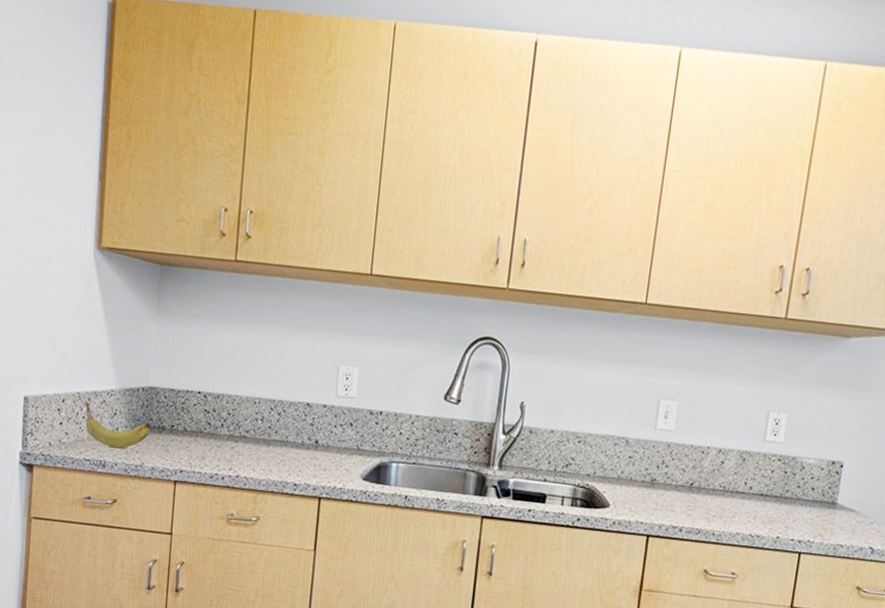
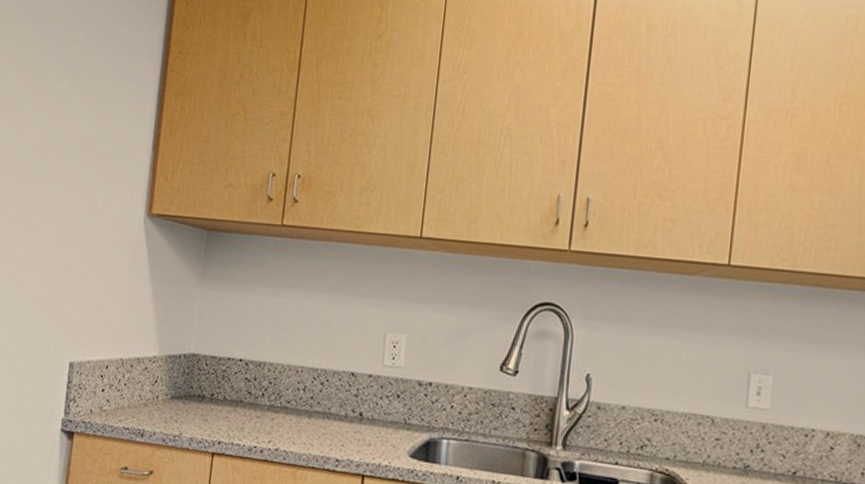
fruit: present [84,401,151,449] -> none [126,367,191,417]

